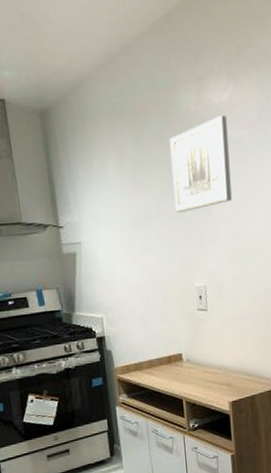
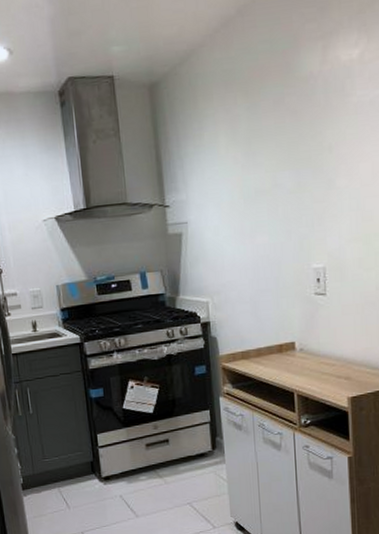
wall art: present [169,115,232,213] -> none [288,73,360,187]

